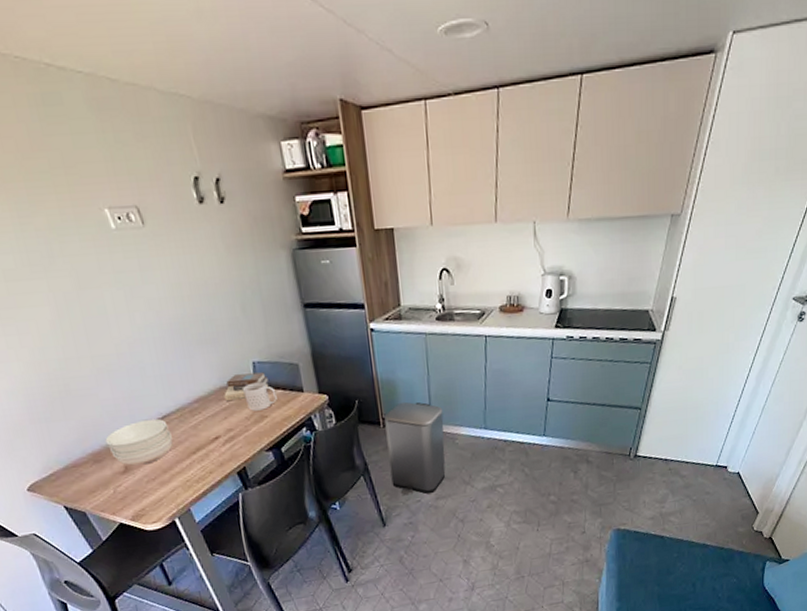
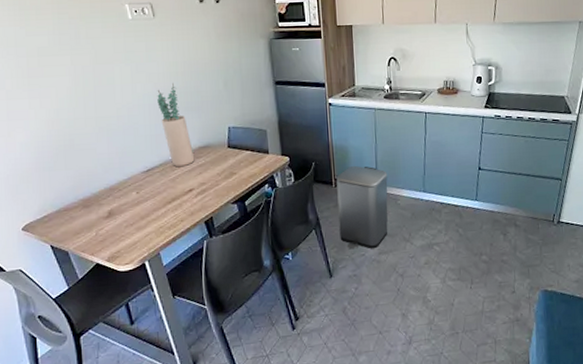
bowl: present [105,419,174,466] -> none [96,171,153,212]
vase: none [160,310,218,412] -> present [157,83,195,168]
books: present [224,372,269,402] -> none [201,136,240,159]
mug: present [242,381,277,411] -> none [217,143,246,169]

